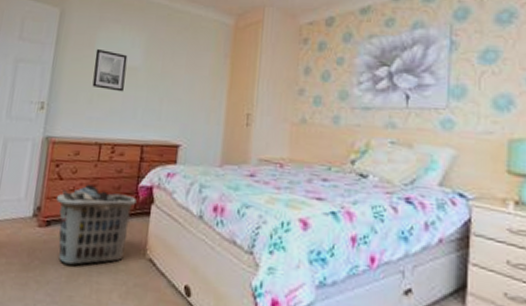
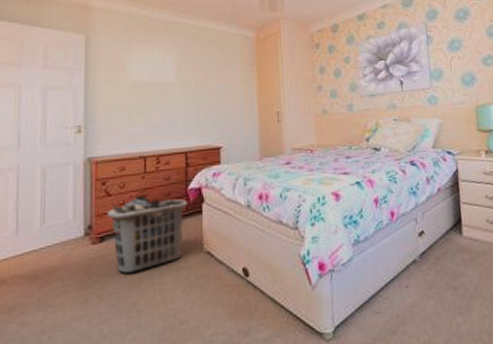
wall art: present [92,48,128,92] -> none [128,69,161,107]

